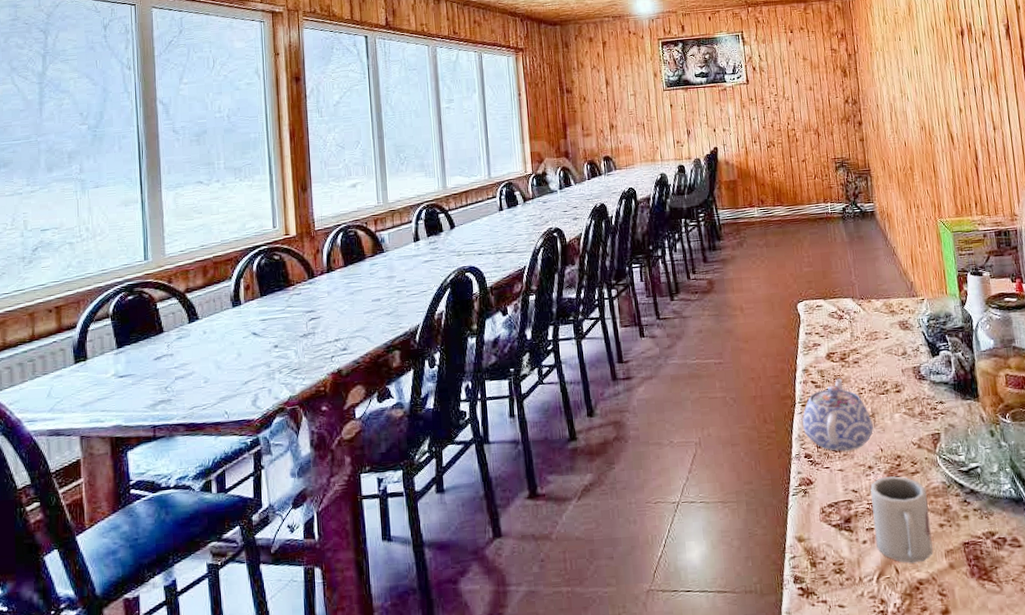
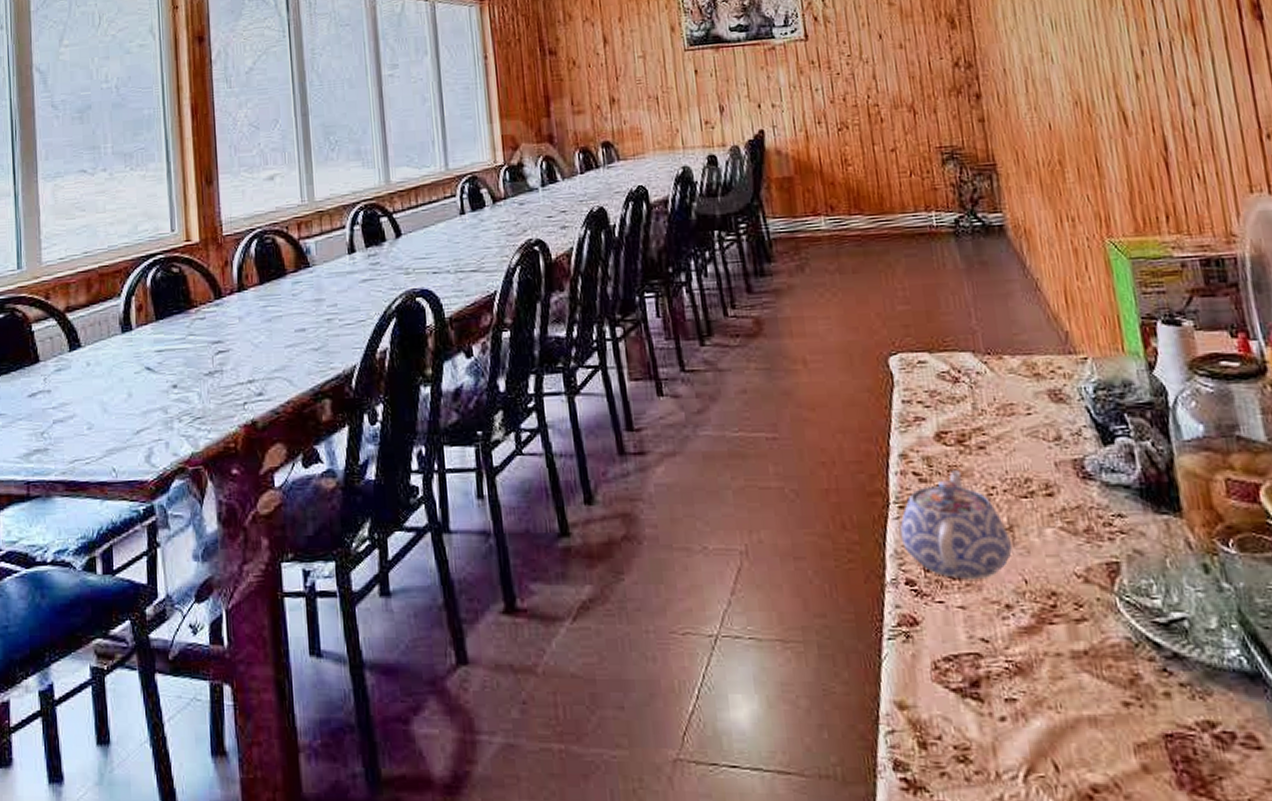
cup: present [870,476,933,563] -> none [1009,623,1114,758]

